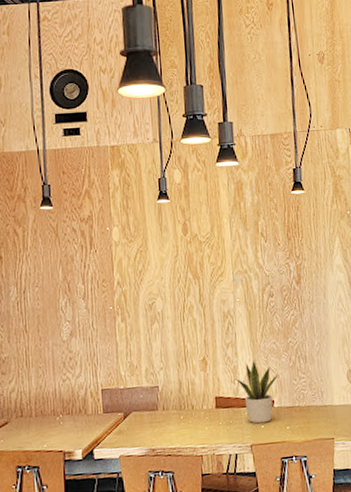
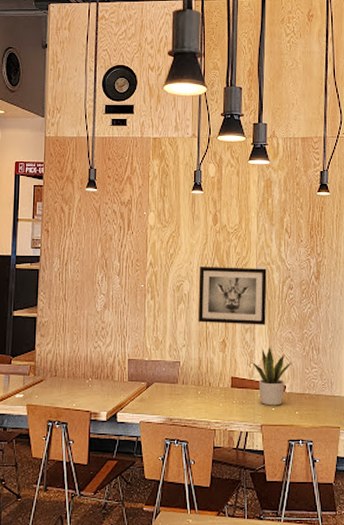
wall art: none [172,276,248,342] -> present [199,266,267,325]

